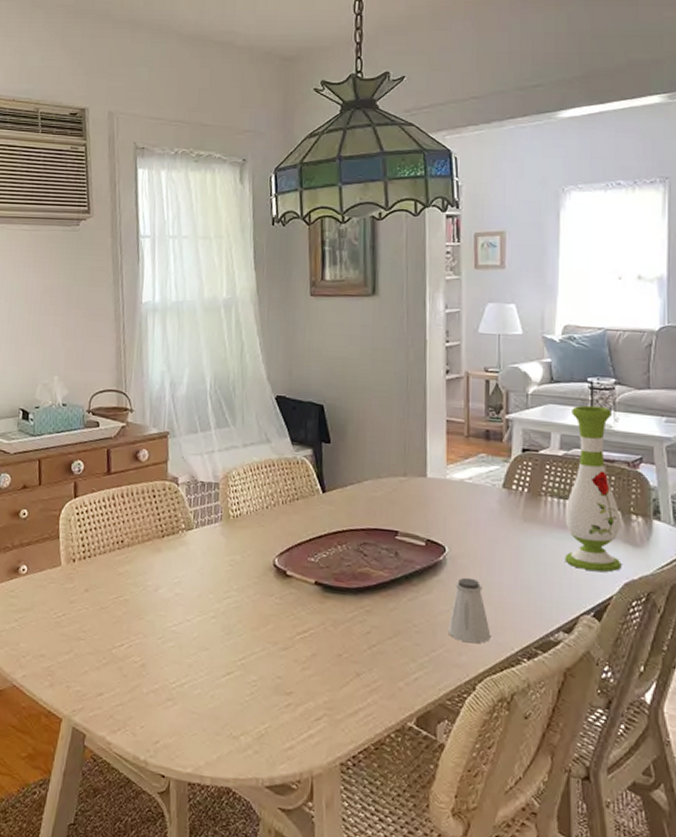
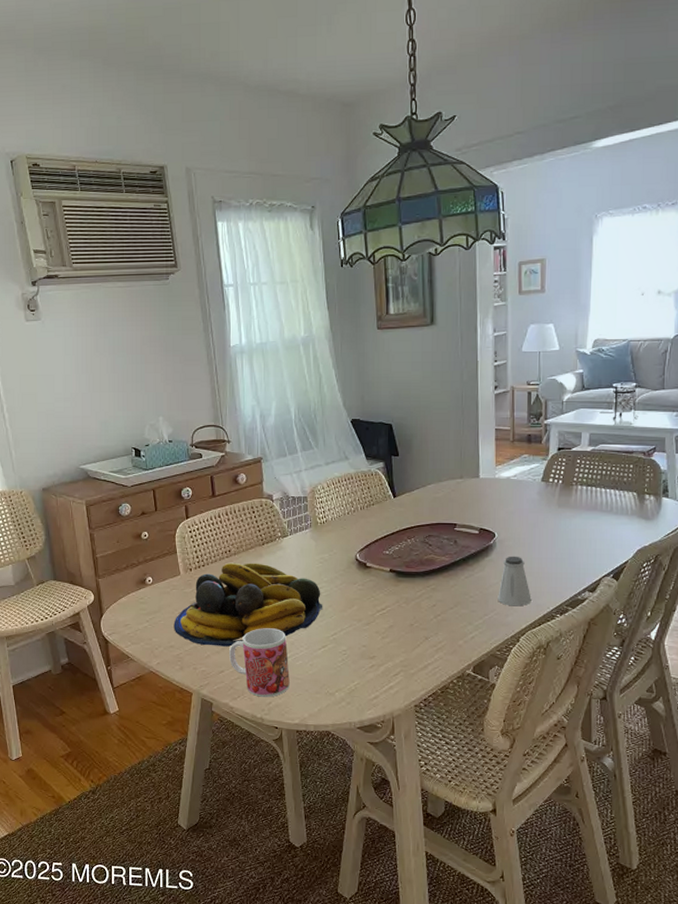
fruit bowl: none [47,555,231,663] -> present [174,562,323,647]
mug: none [111,642,184,734] -> present [229,628,290,697]
vase: present [564,405,621,572] -> none [590,407,637,542]

